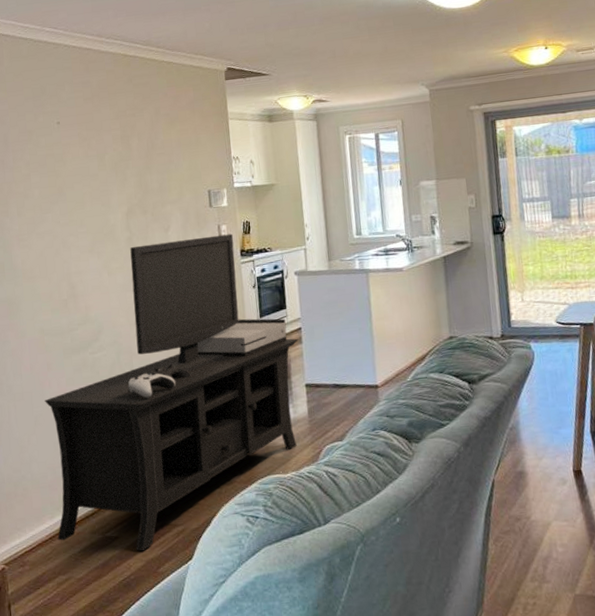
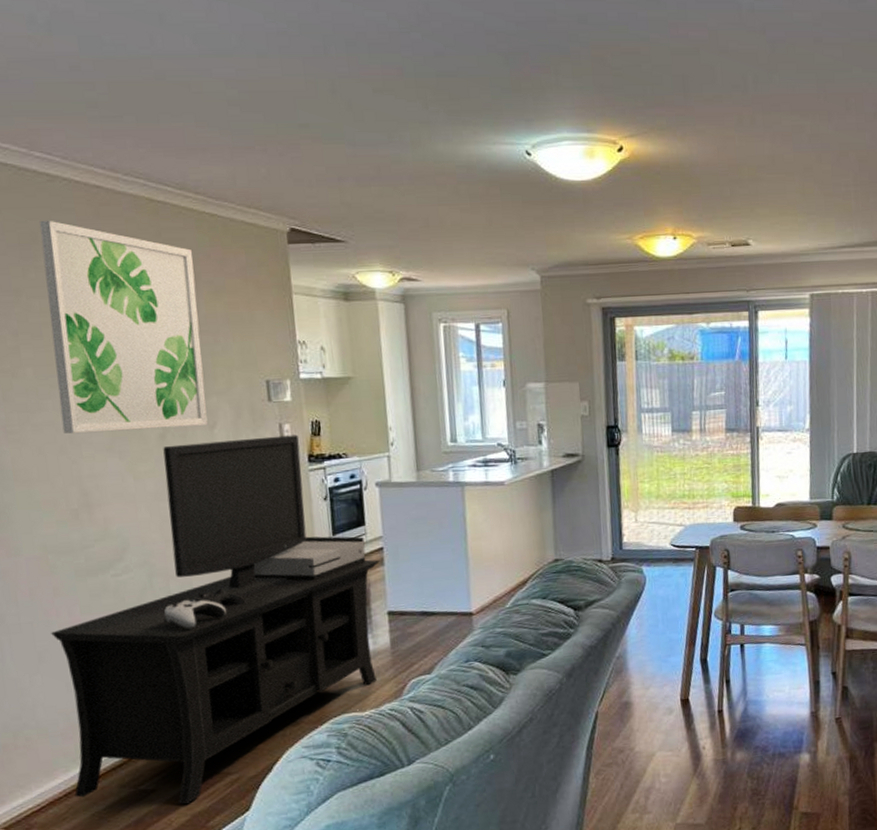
wall art: none [47,77,164,240] -> present [39,220,208,434]

